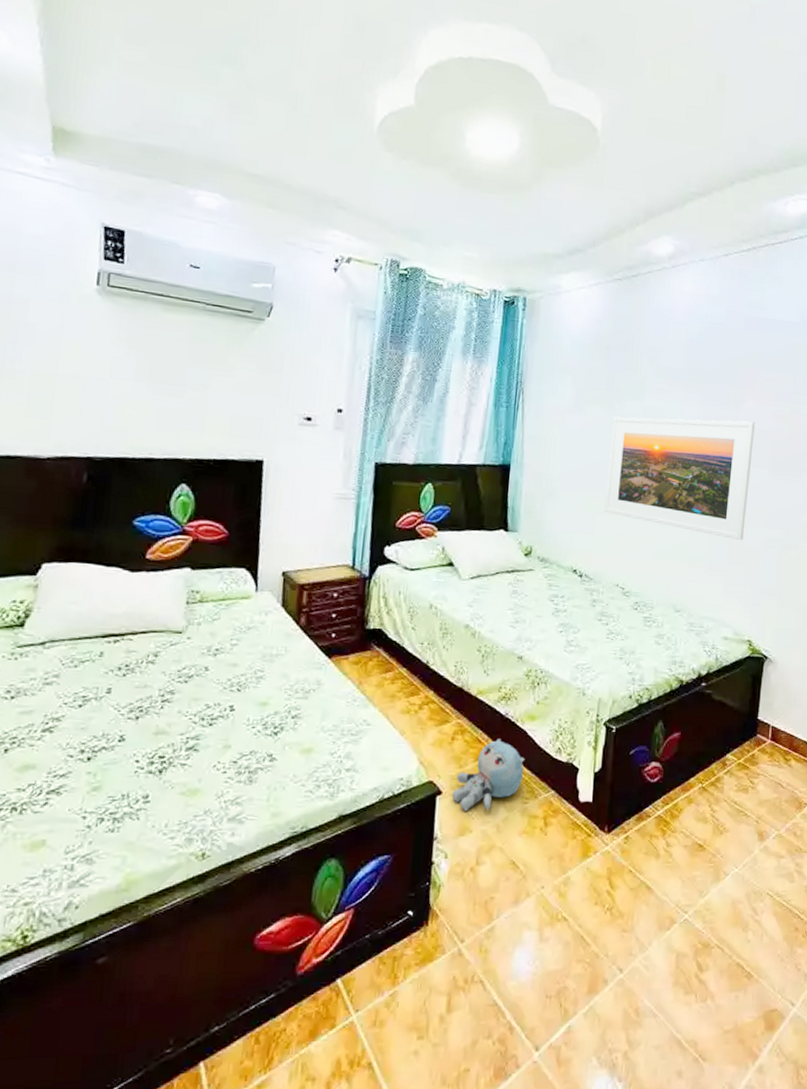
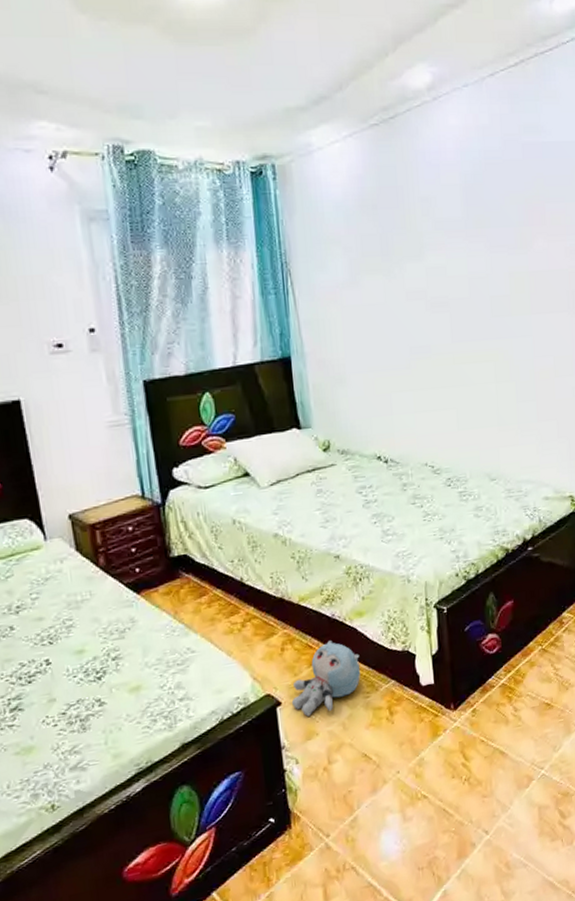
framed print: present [605,416,755,541] -> none [394,263,552,395]

